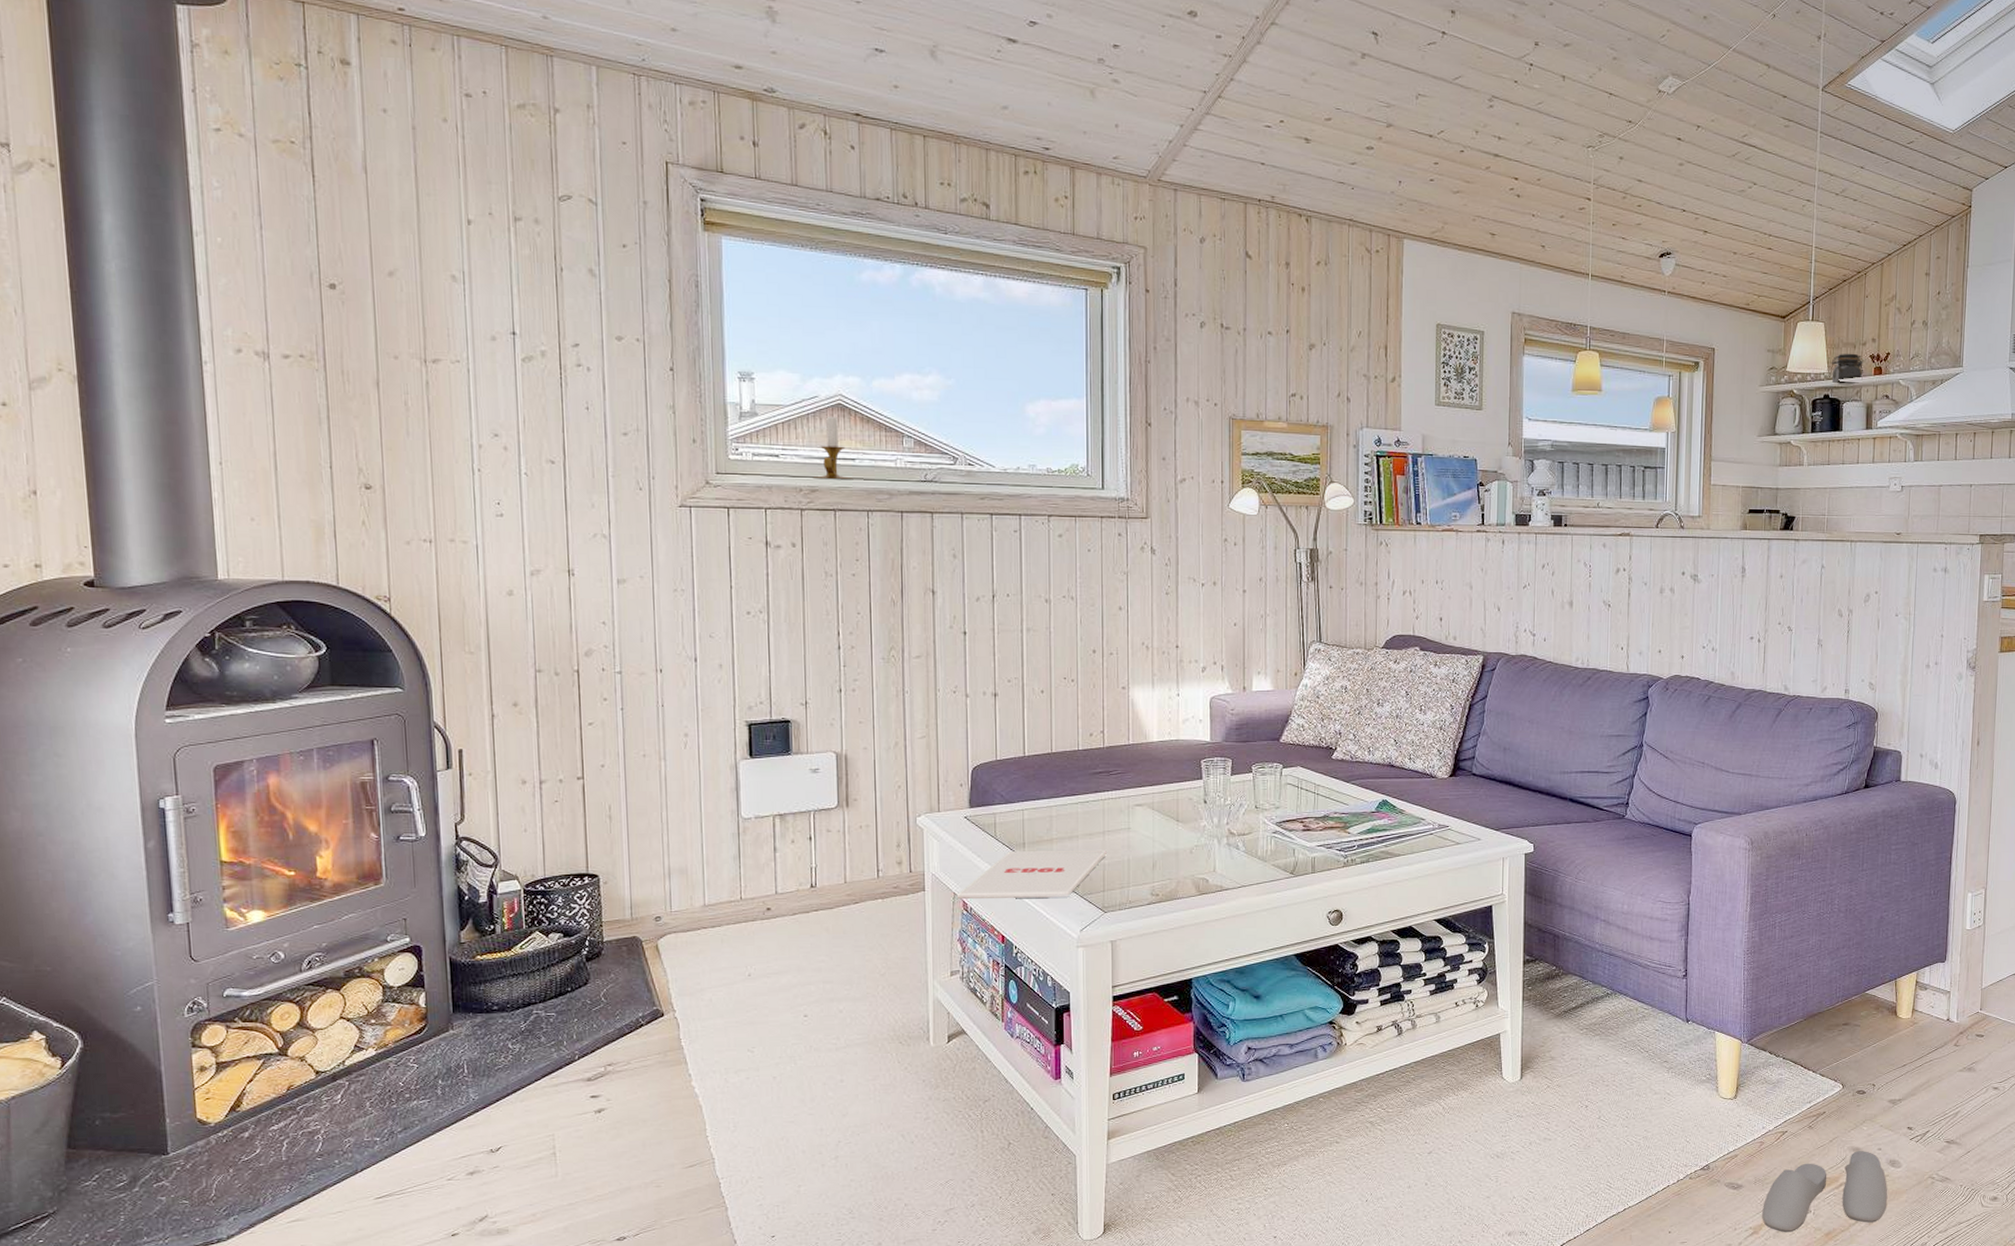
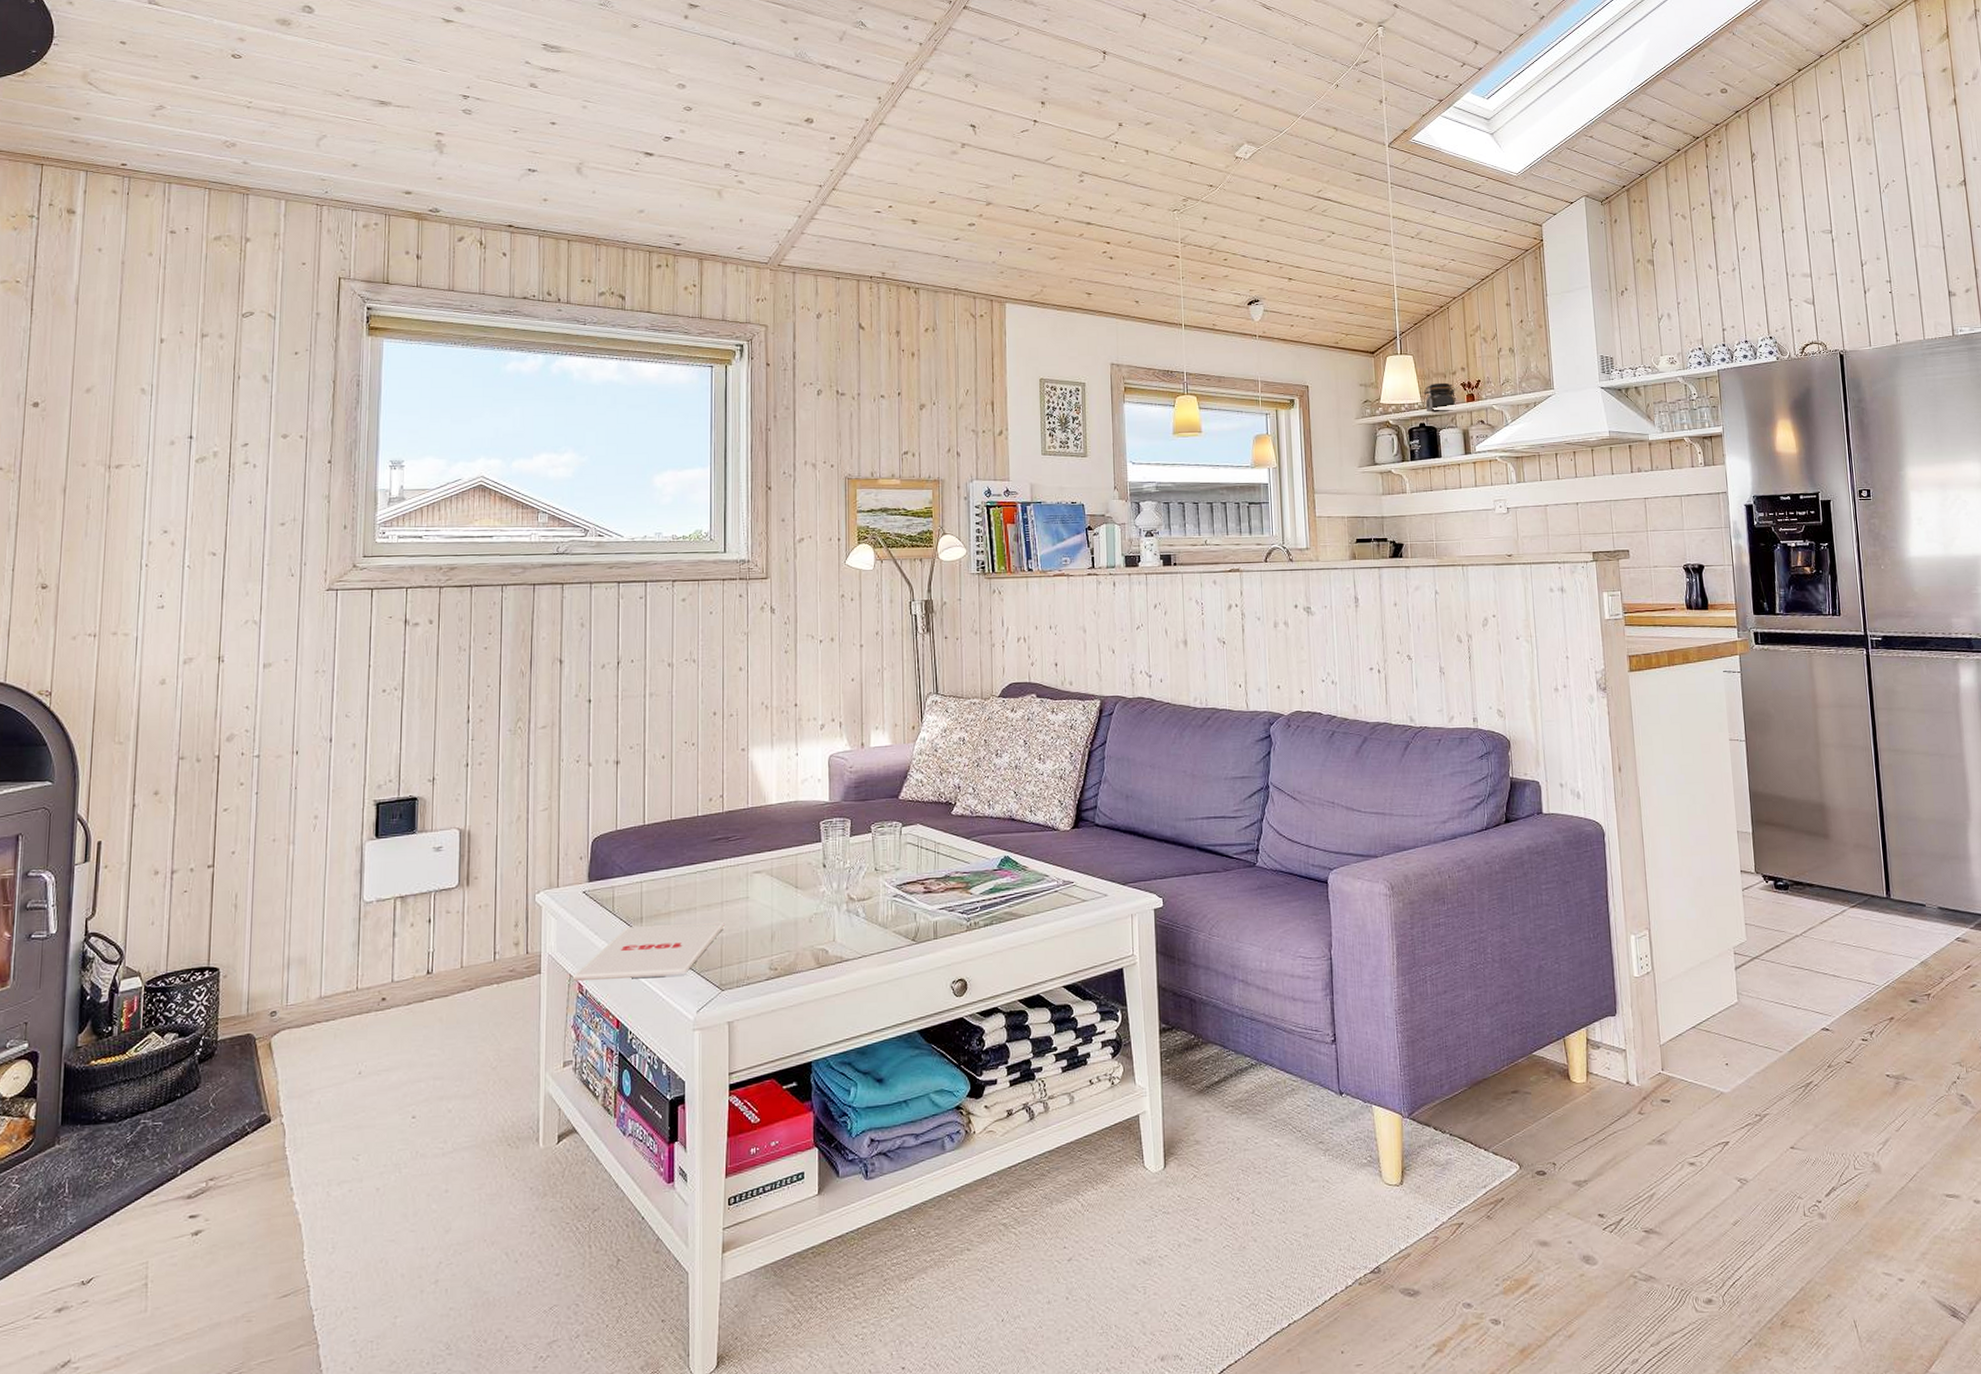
candlestick: present [812,416,854,480] -> none [452,497,490,558]
slippers: present [1762,1151,1888,1233] -> none [1445,1245,1586,1350]

